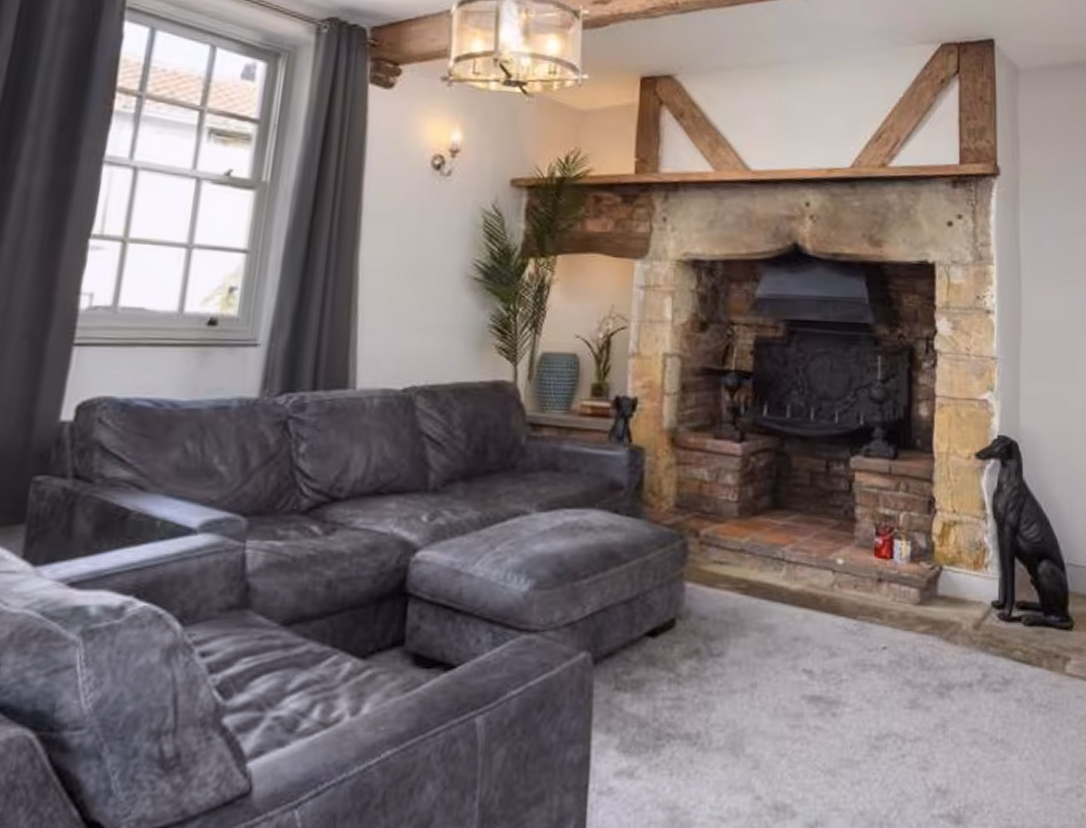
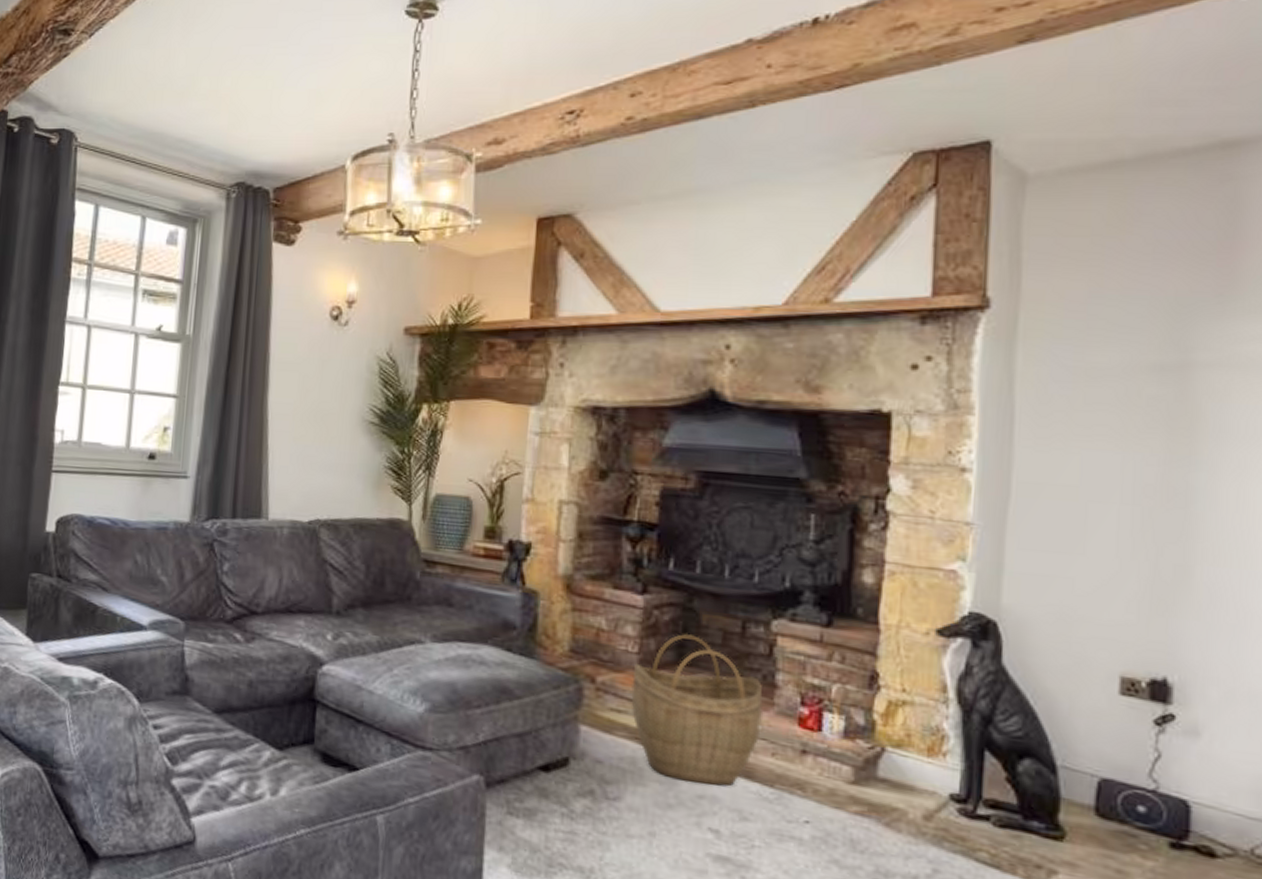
woven basket: none [732,477,846,627] -> present [630,633,764,787]

